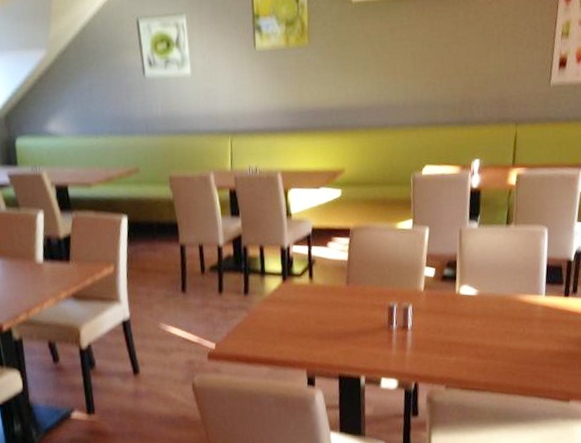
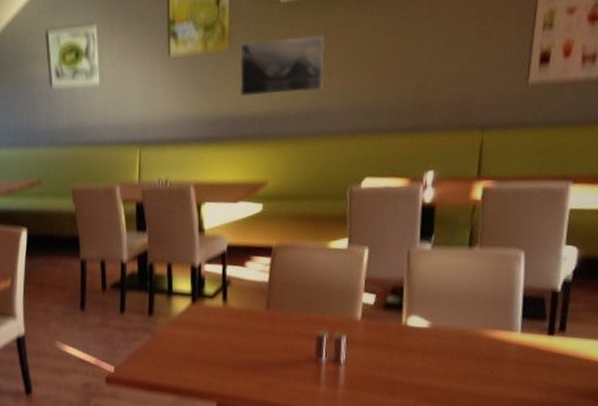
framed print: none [318,34,391,89] -> present [240,34,325,96]

